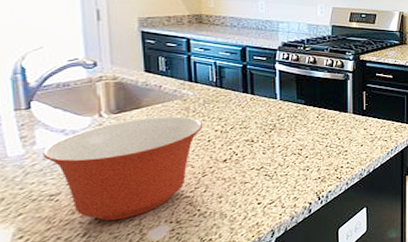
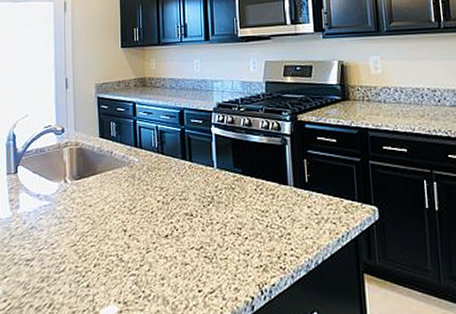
mixing bowl: present [43,116,203,221] -> none [24,184,147,293]

